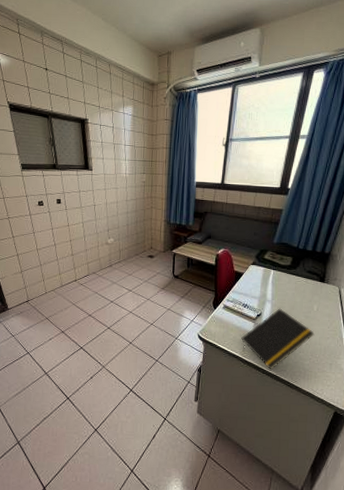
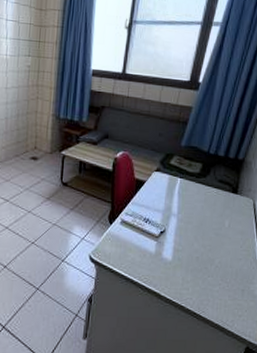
notepad: present [241,308,315,370] -> none [141,224,226,299]

